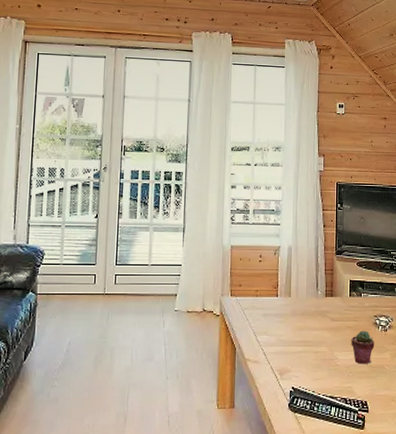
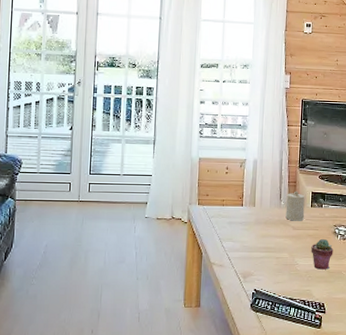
candle: none [323,279,343,312] -> present [285,191,305,221]

